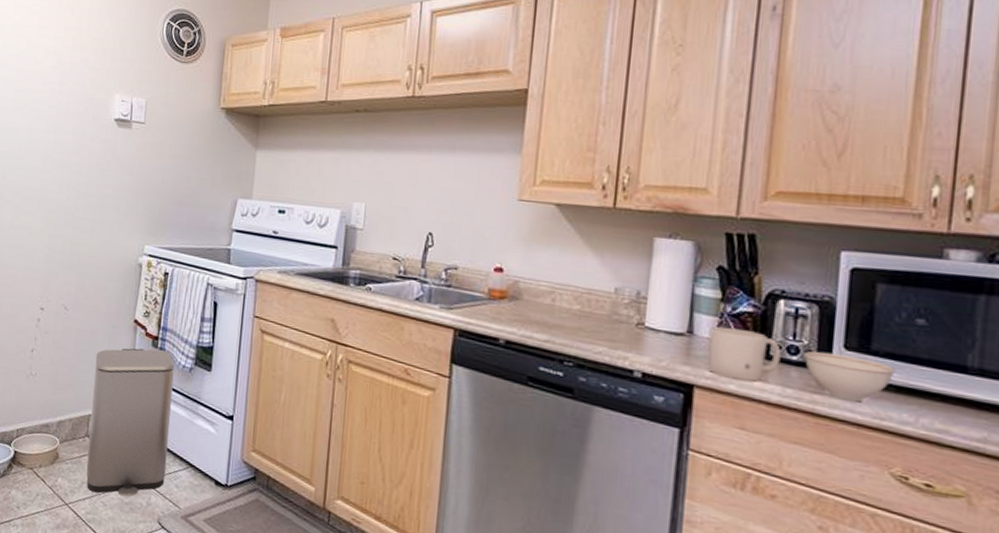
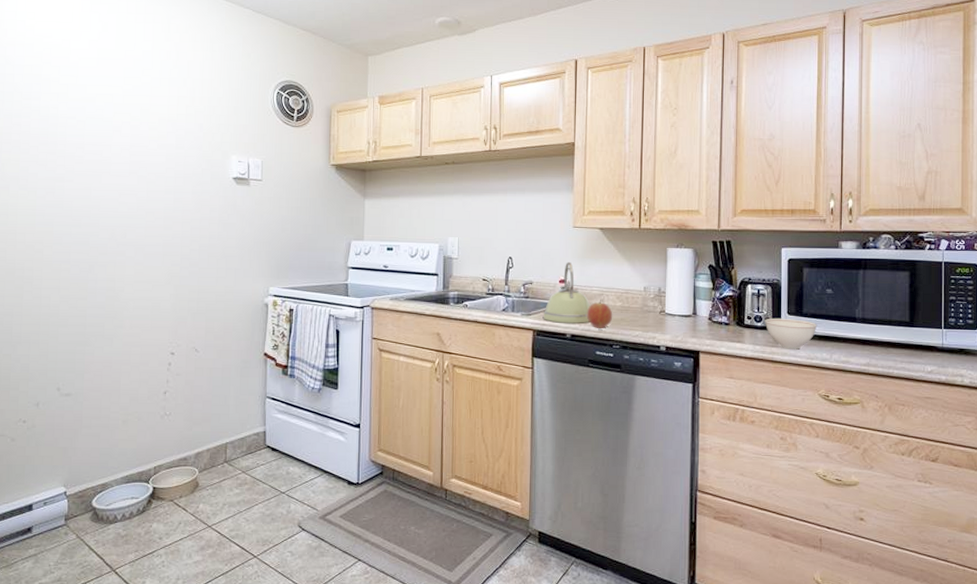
pedal bin: present [86,348,175,497] -> none [227,377,304,511]
kettle: none [468,244,536,329] -> present [542,261,591,325]
fruit: none [528,298,567,337] -> present [586,299,613,328]
mug: present [708,326,781,383] -> none [707,307,751,345]

